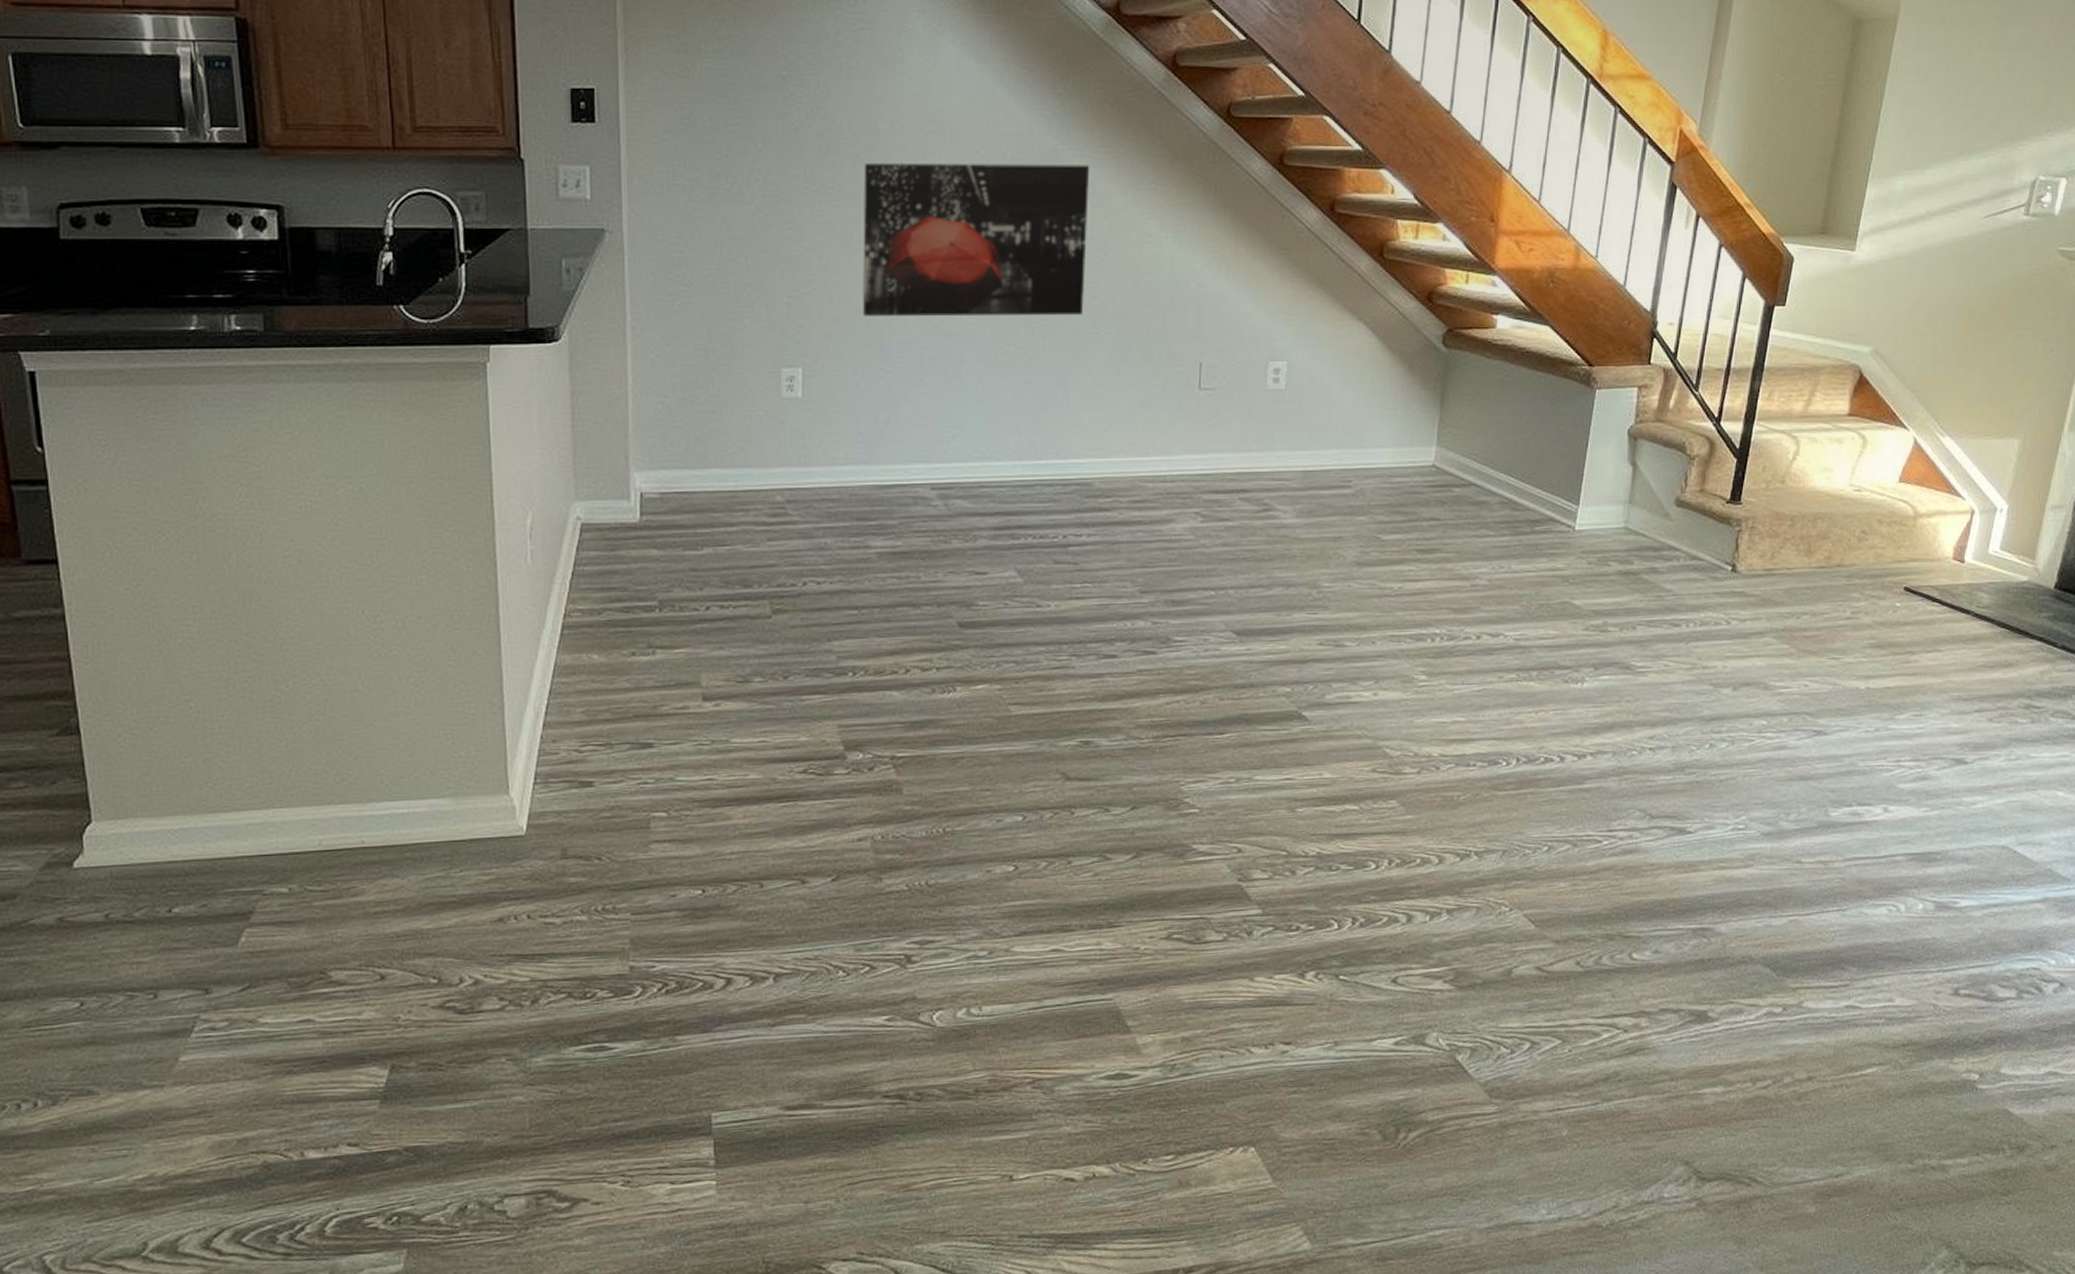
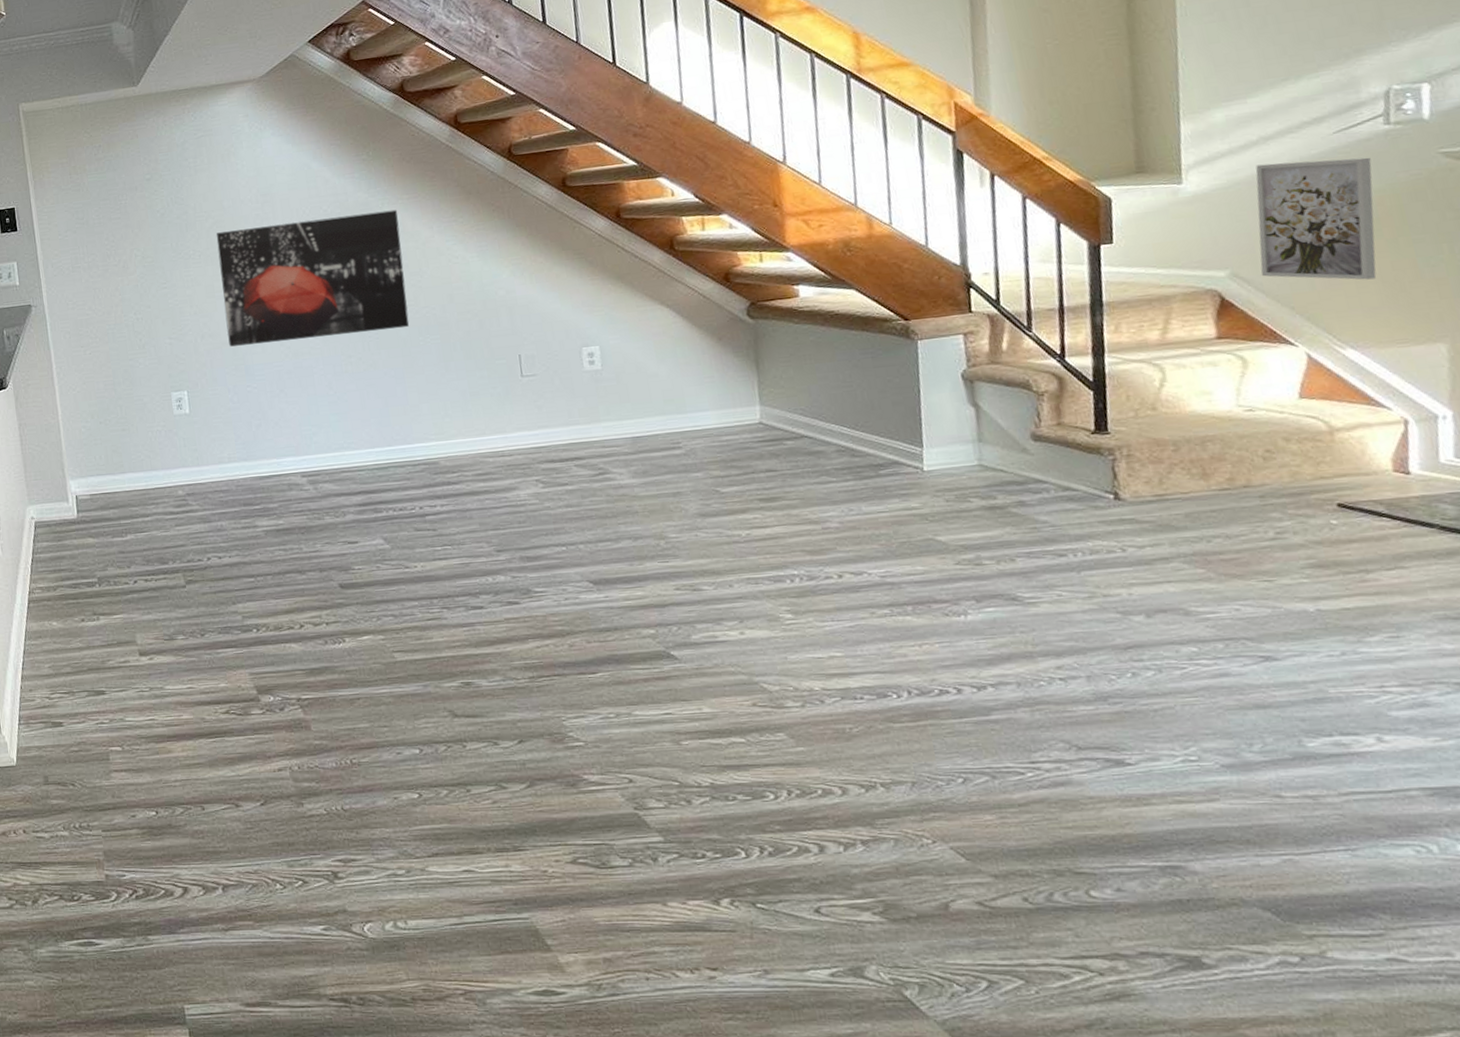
wall art: none [1897,241,2006,370] -> present [1255,157,1377,280]

